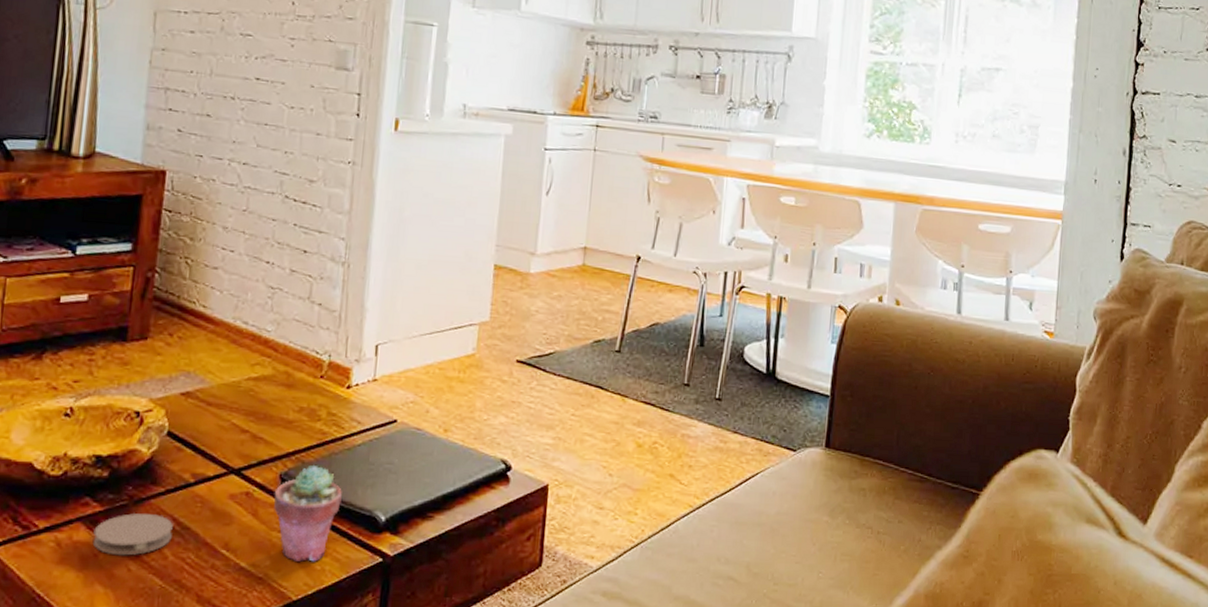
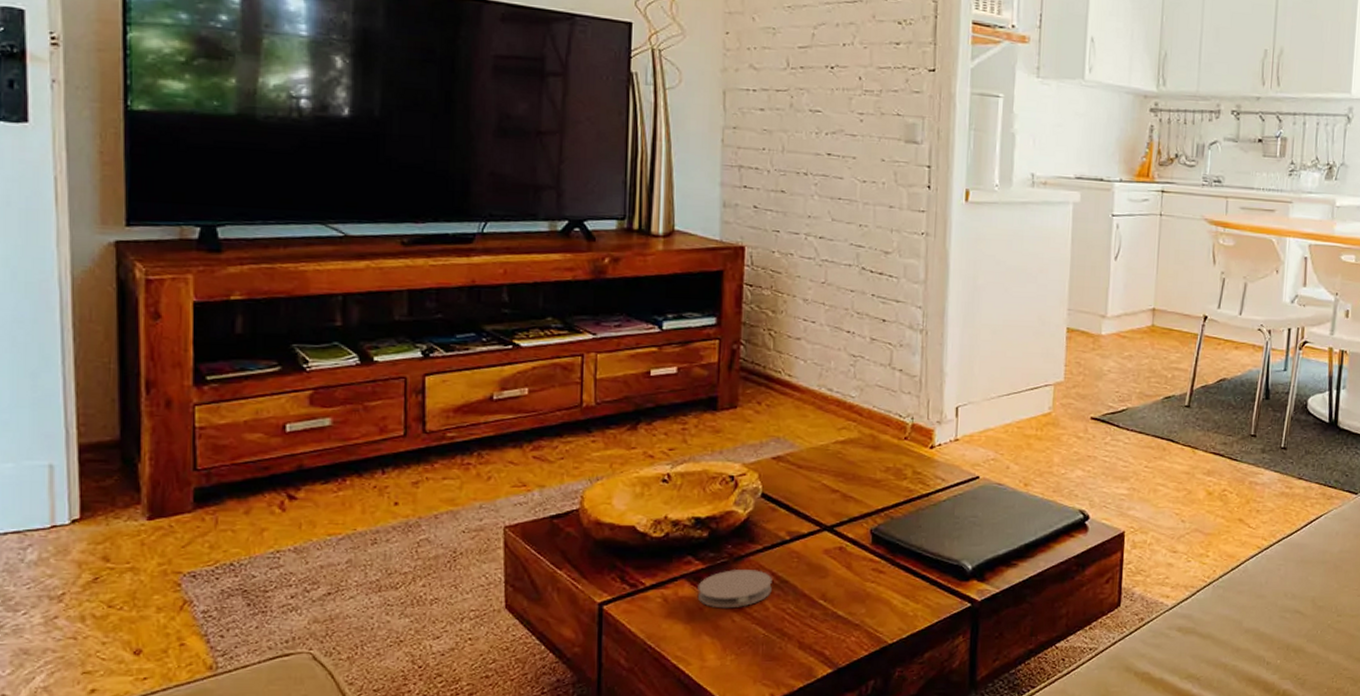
potted succulent: present [273,466,342,562] -> none [866,521,930,609]

